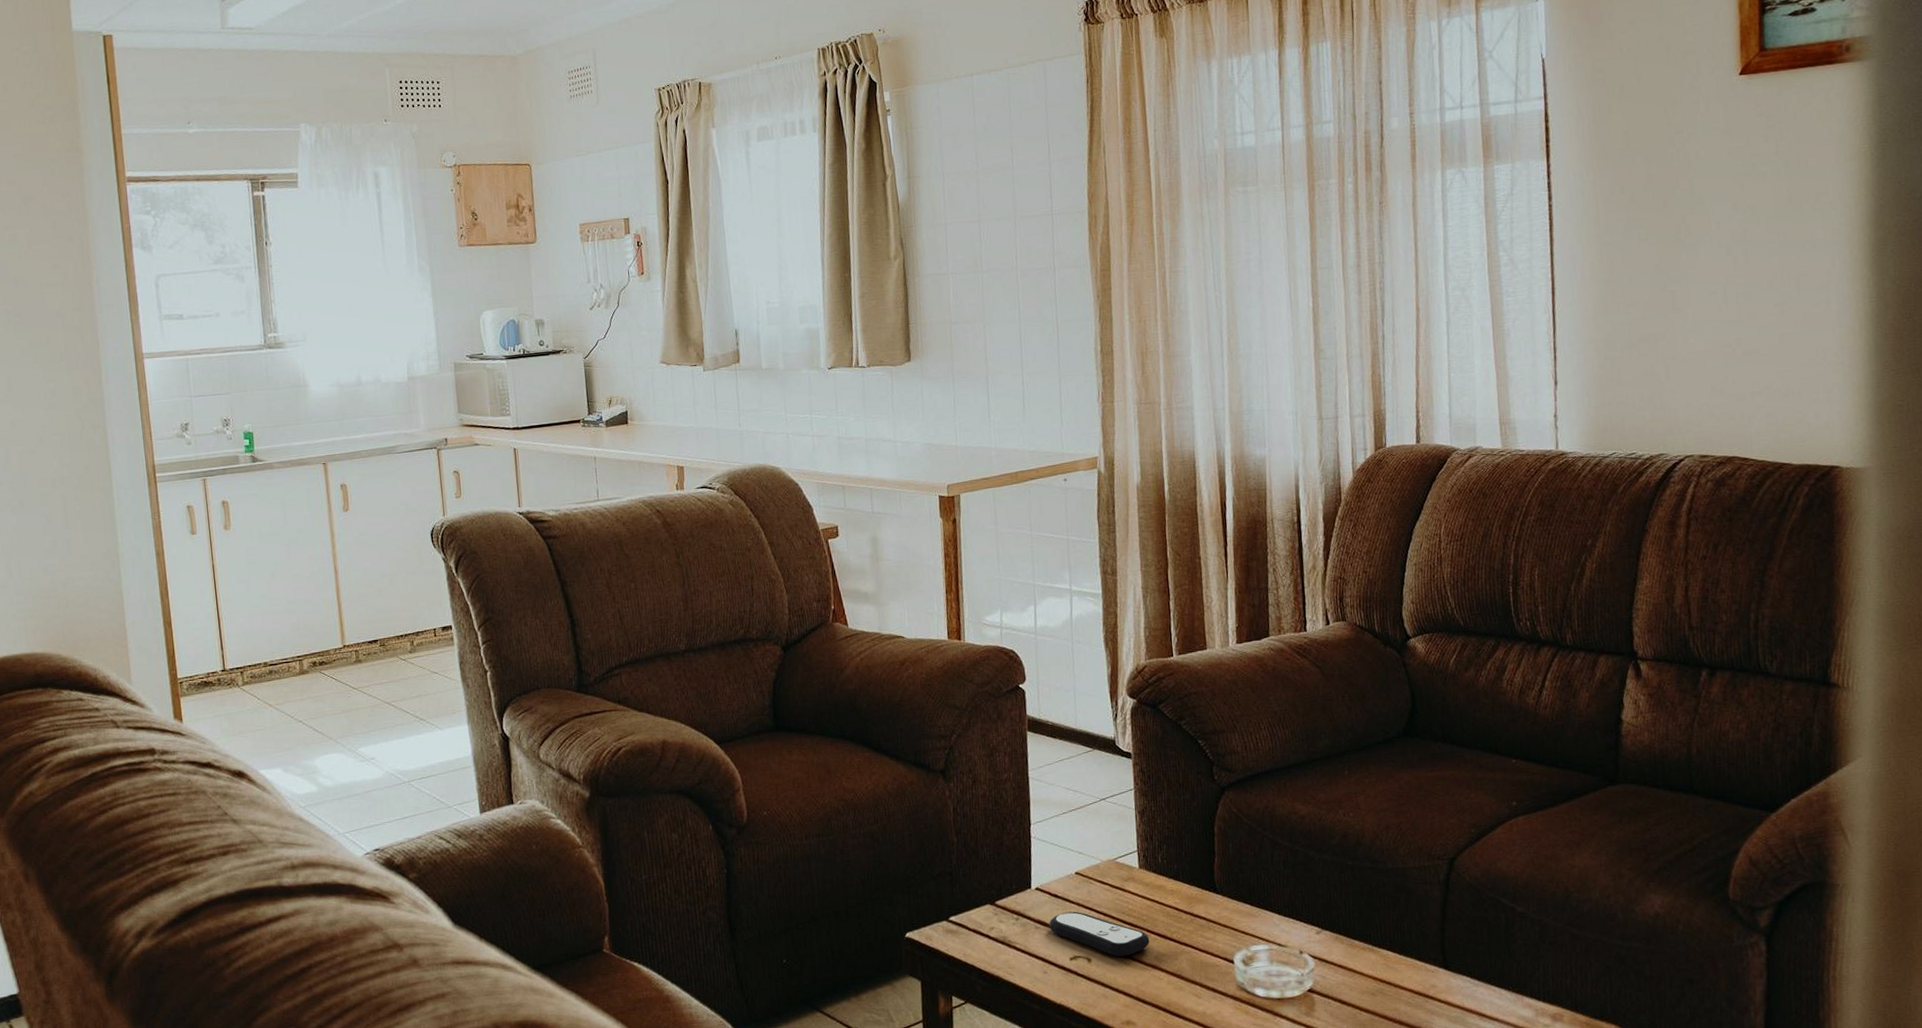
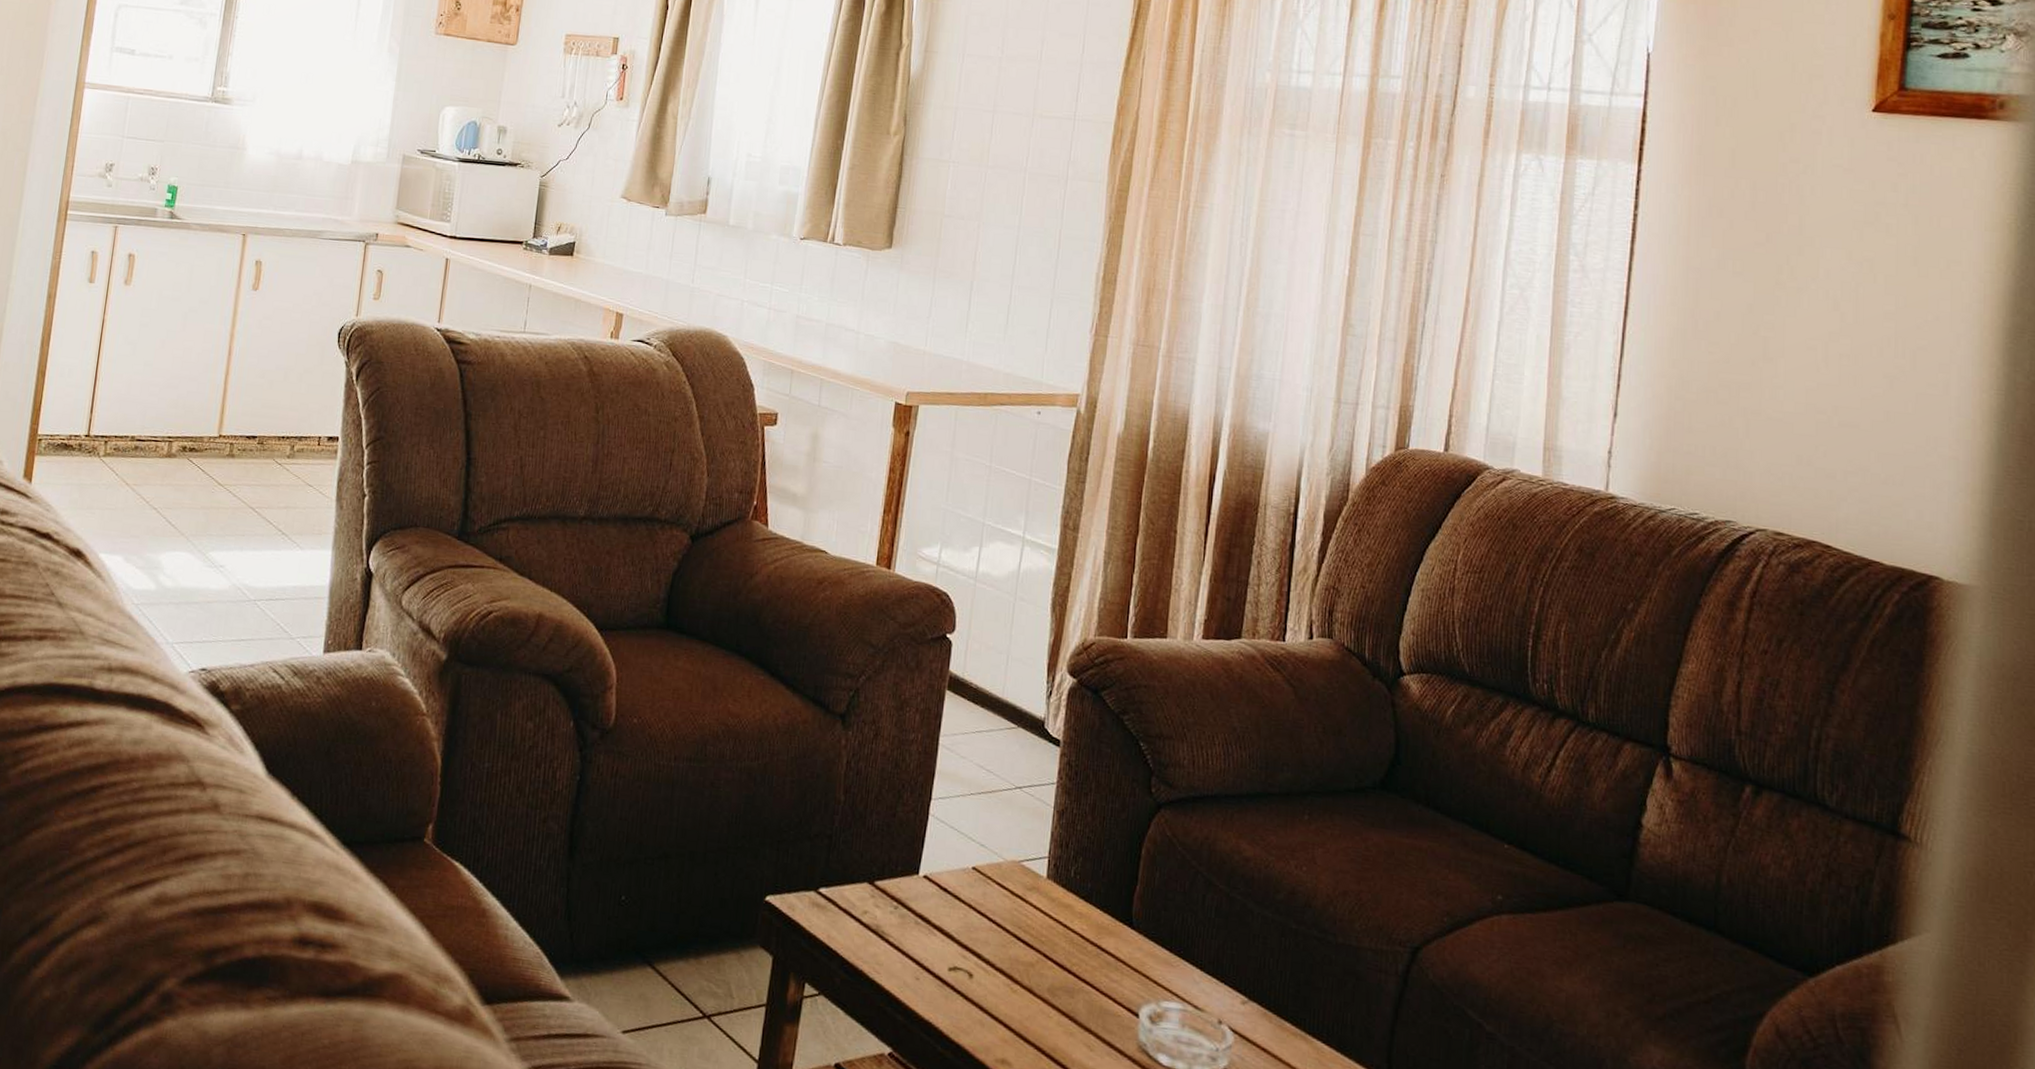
remote control: present [1049,911,1150,957] -> none [932,911,1045,981]

